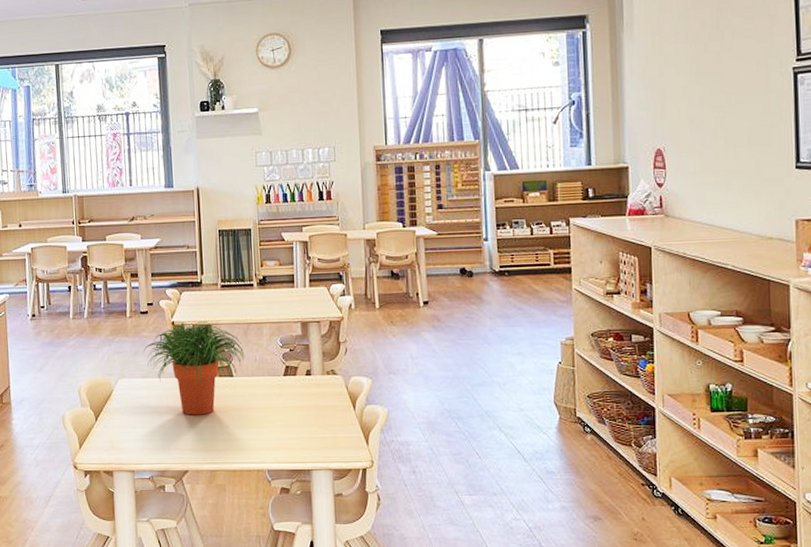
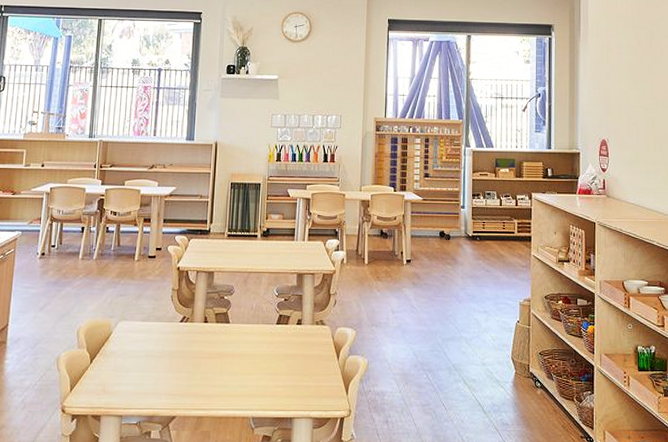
potted plant: present [142,321,245,415] -> none [145,268,243,360]

